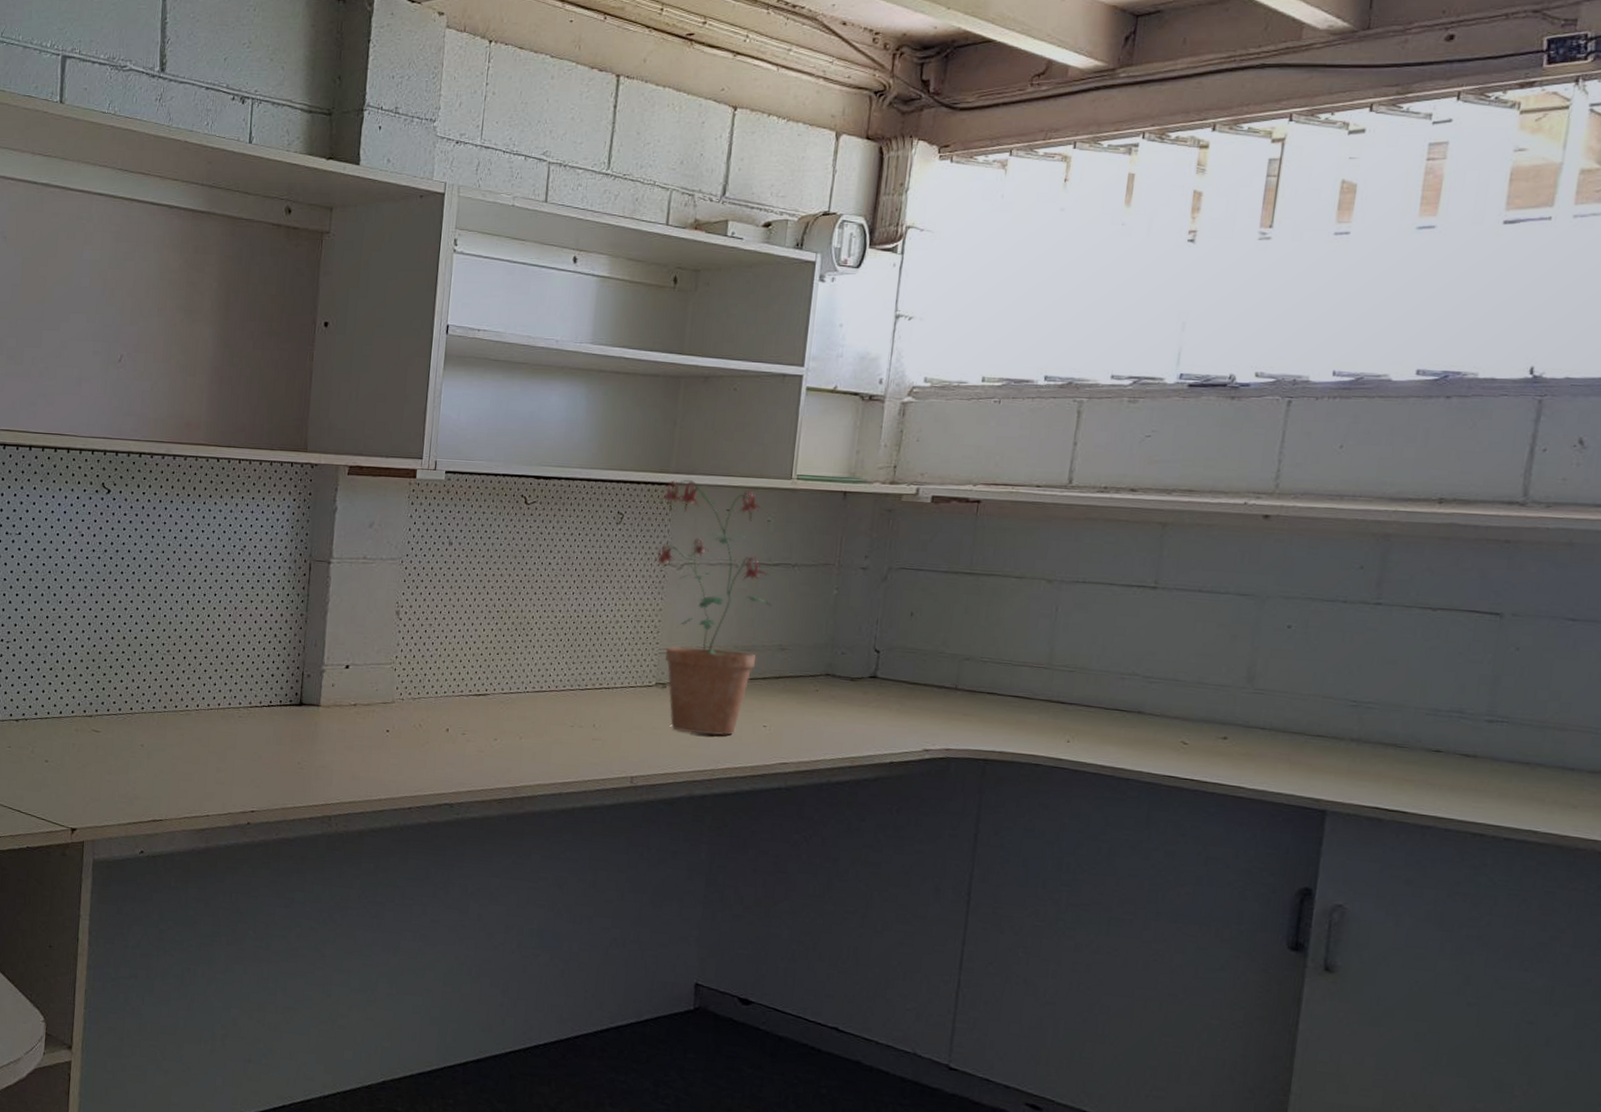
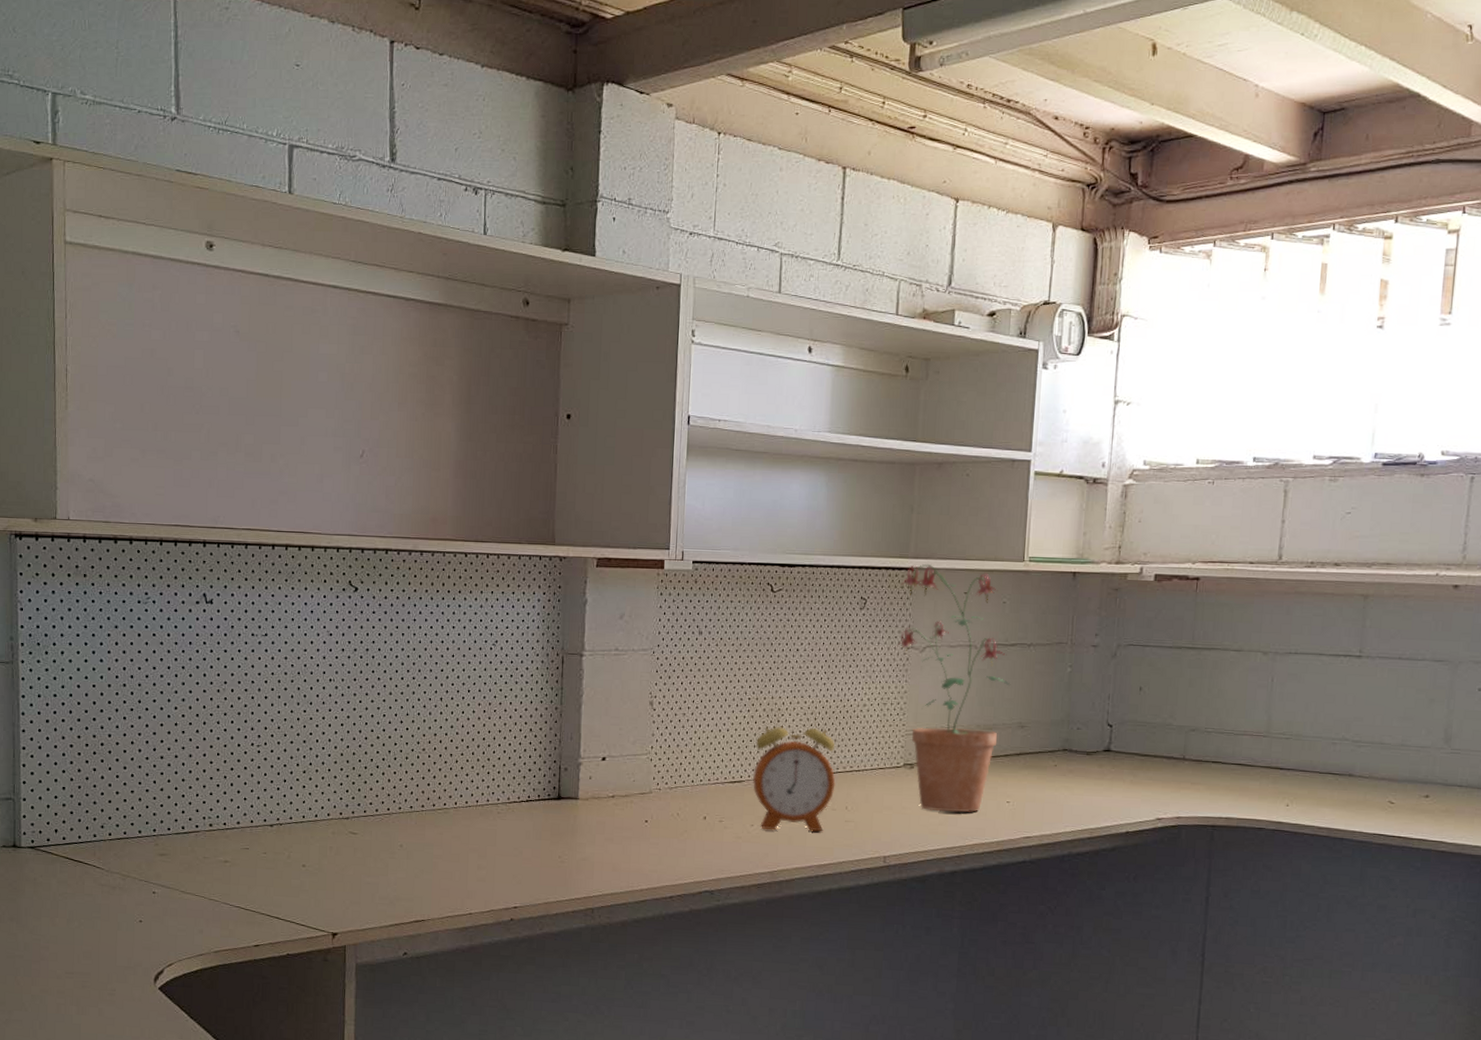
alarm clock: none [498,623,584,749] -> present [753,709,836,832]

